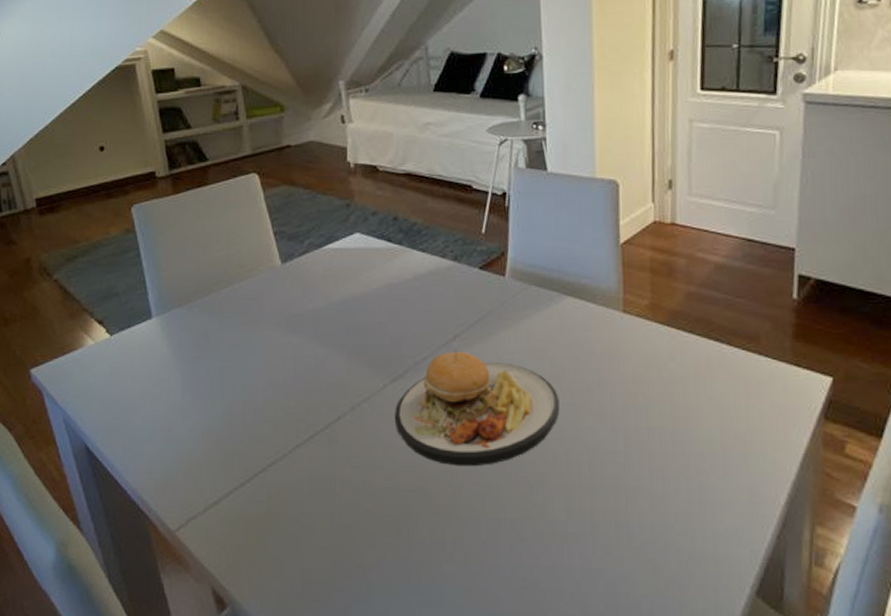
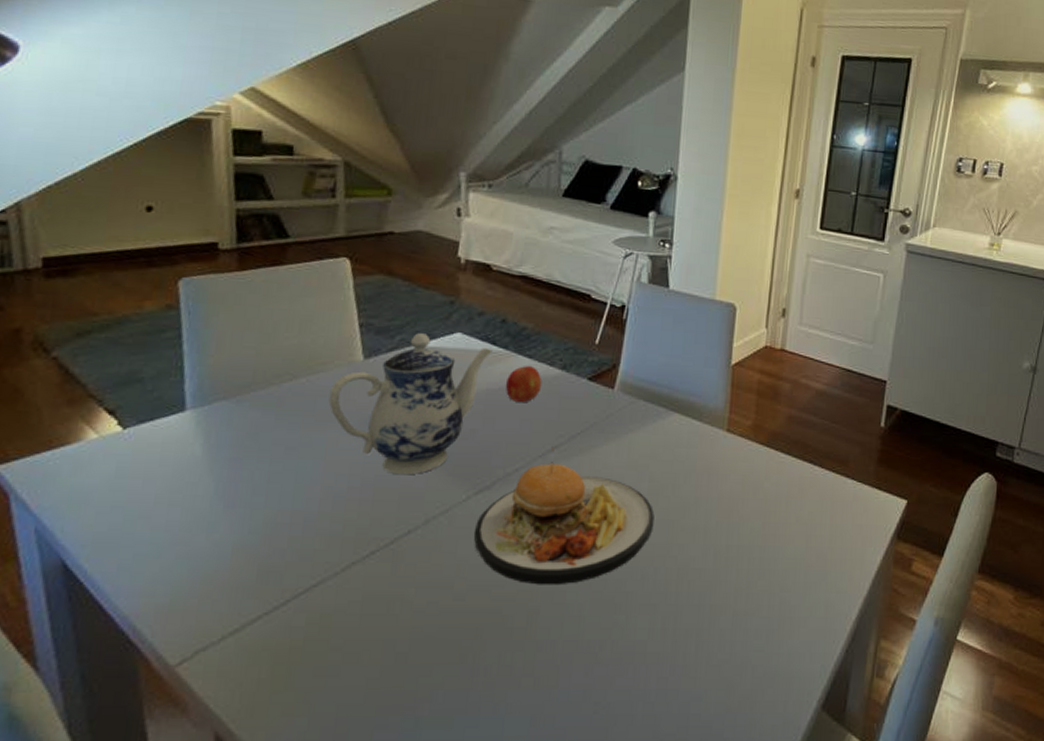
teapot: none [258,236,389,367] -> present [328,333,493,475]
fruit: none [404,260,437,294] -> present [505,366,542,402]

